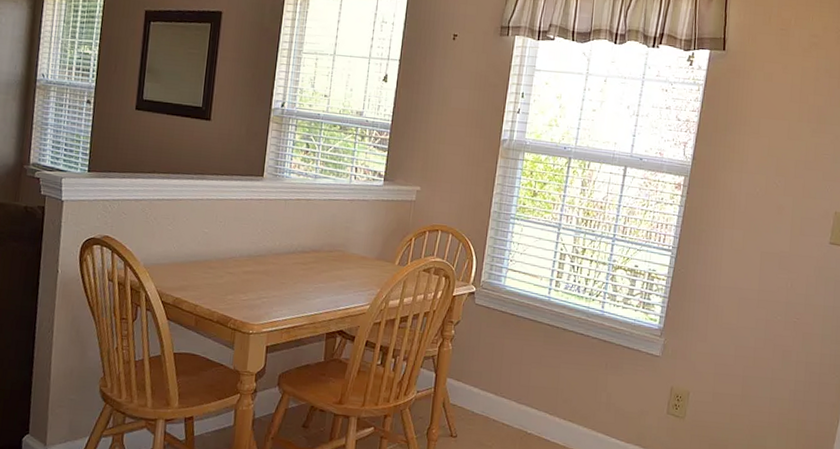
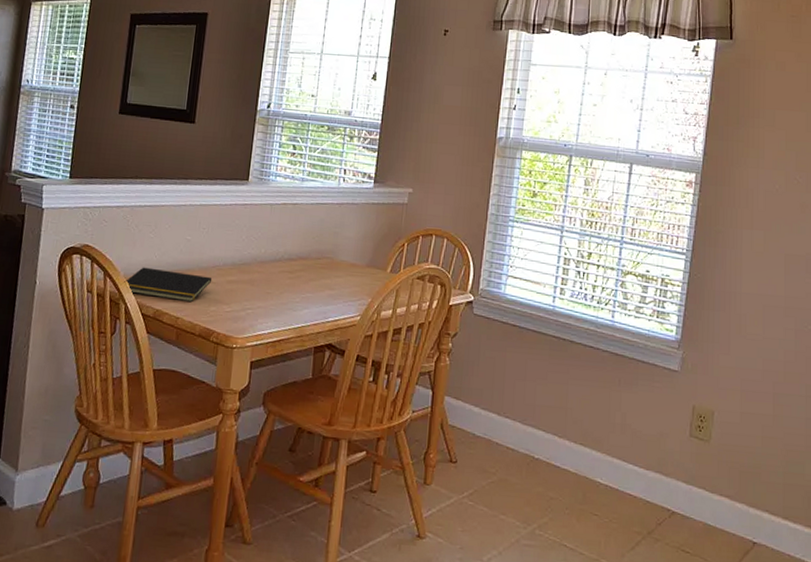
notepad: none [144,258,229,291] -> present [124,267,213,303]

